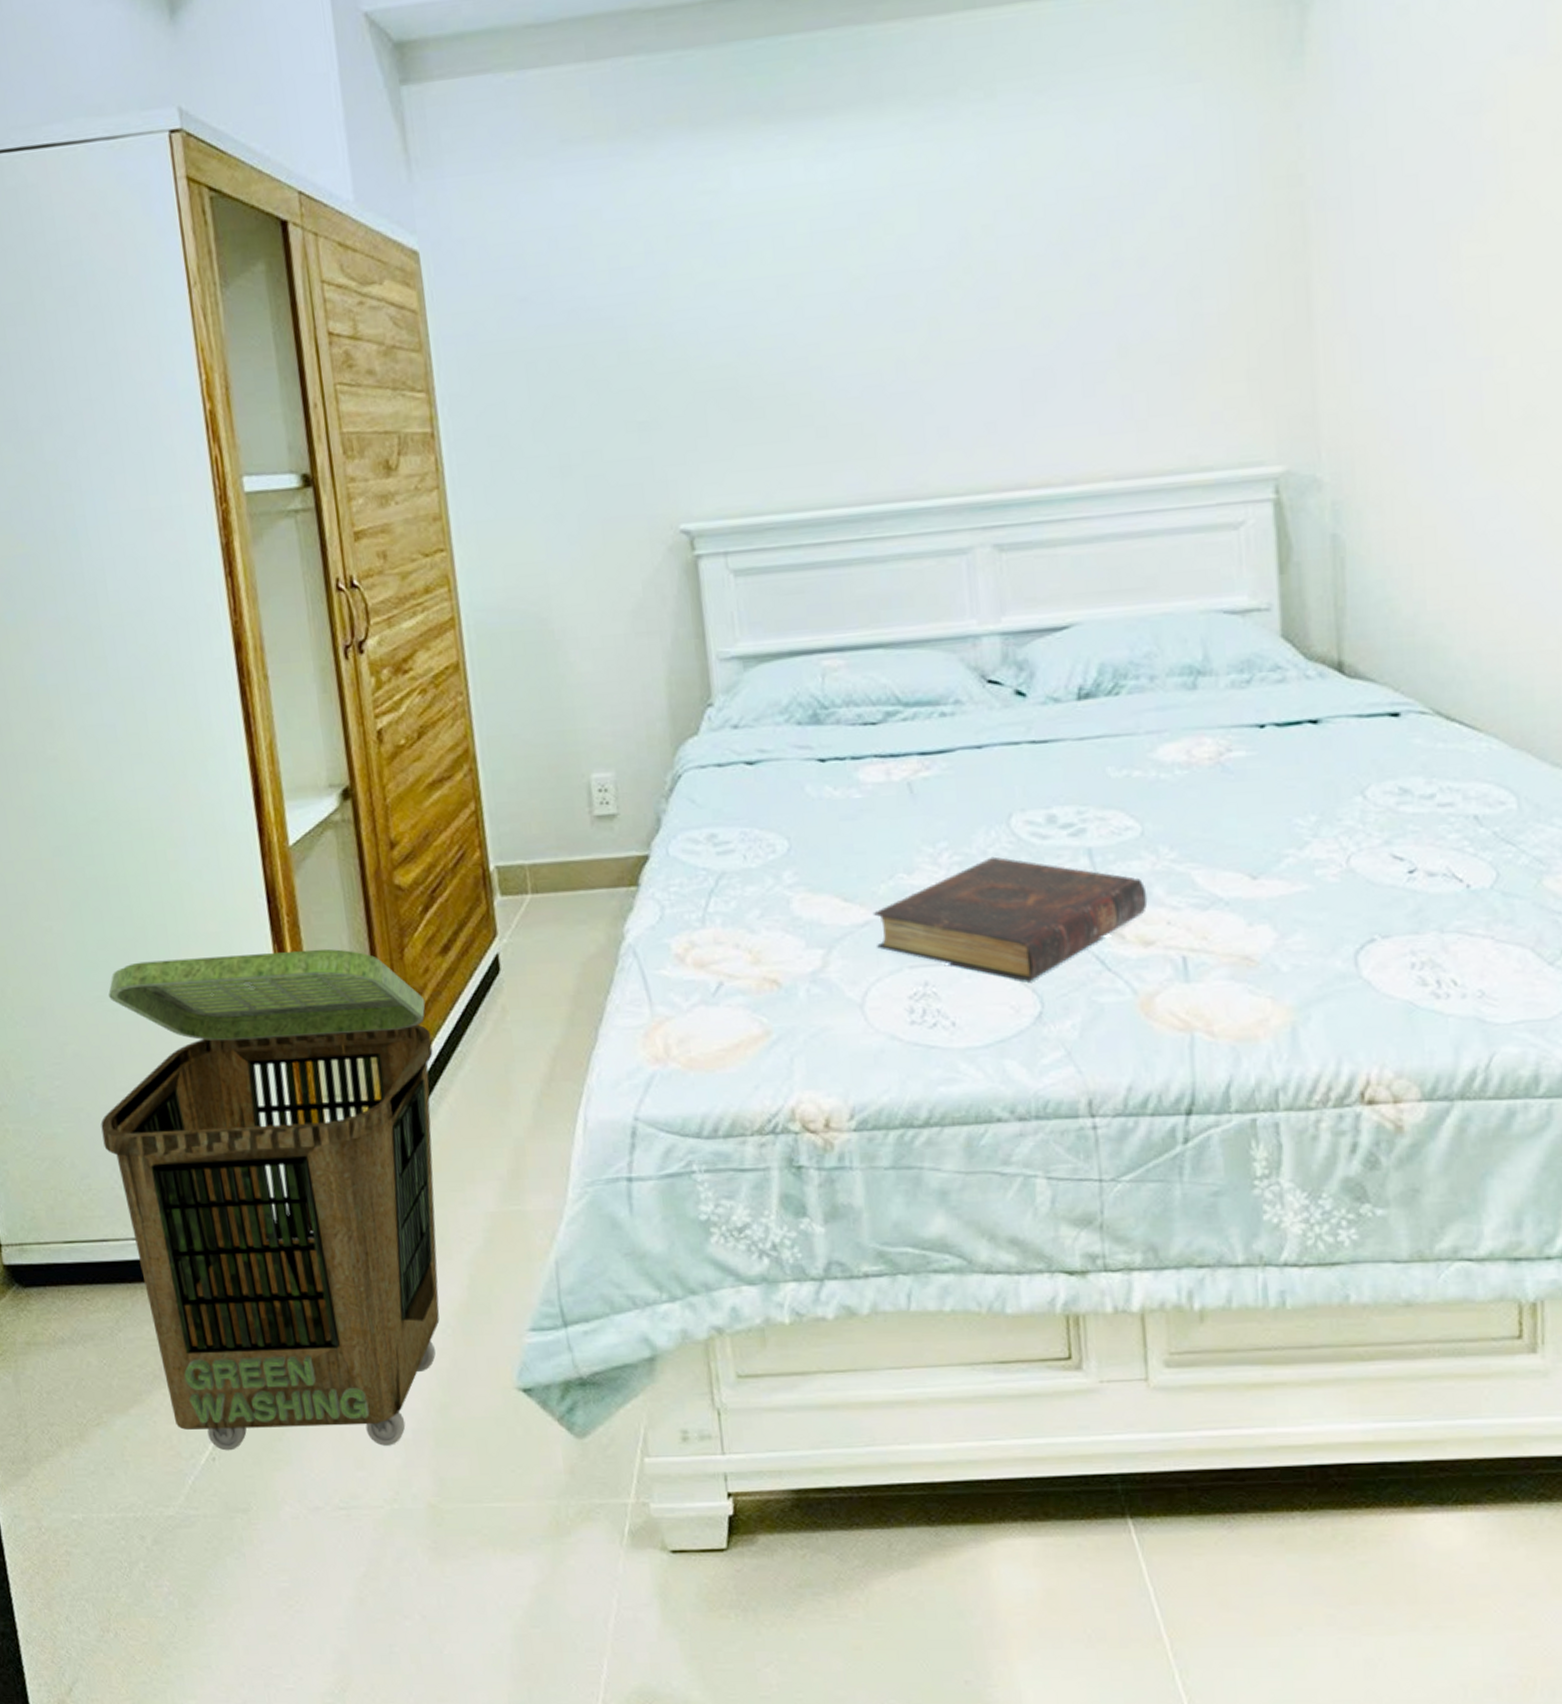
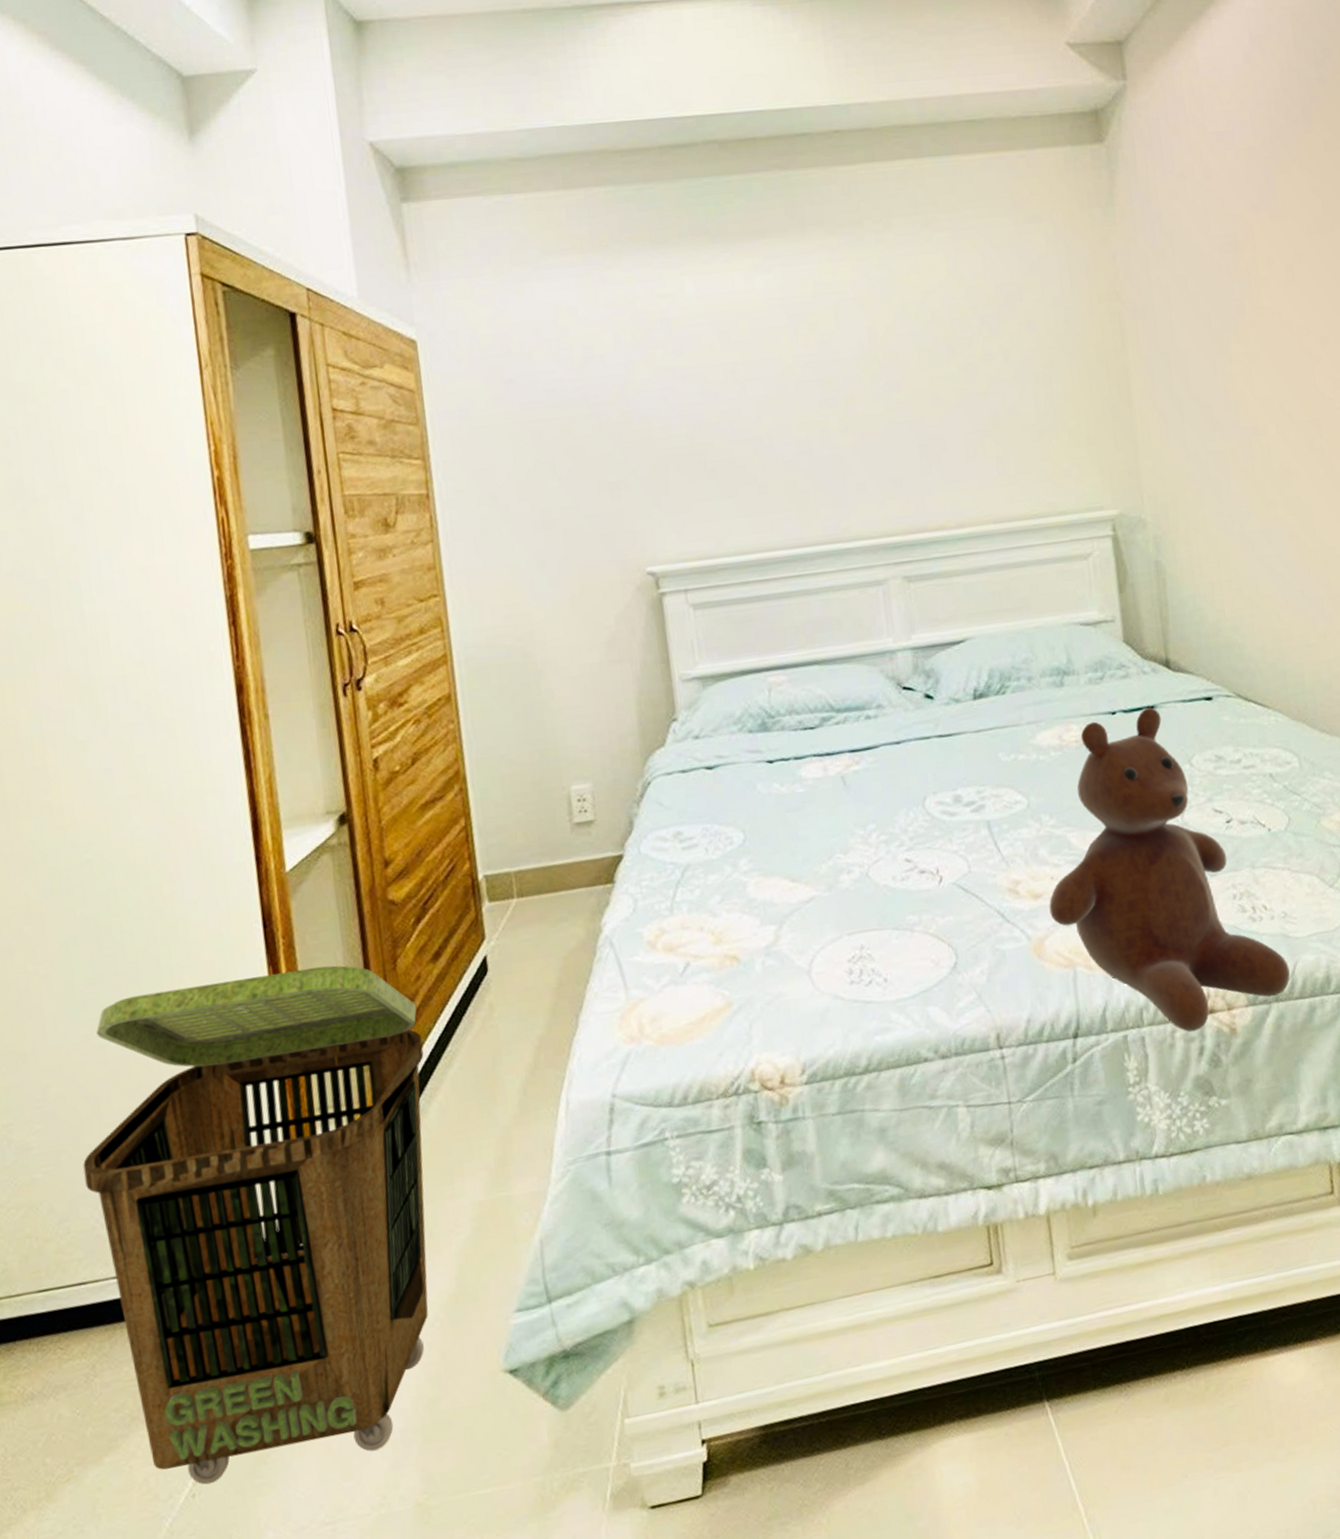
book: present [872,856,1148,981] -> none [816,833,1035,937]
teddy bear: none [1163,721,1483,1124] -> present [1049,707,1290,1033]

